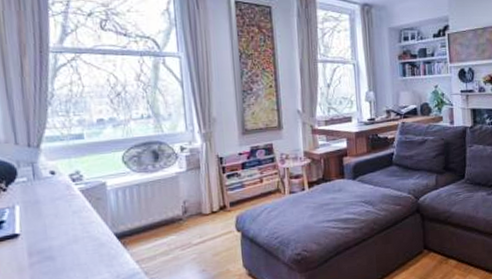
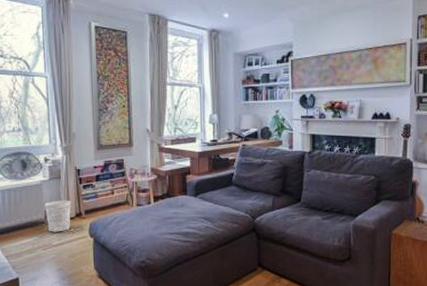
wastebasket: none [182,192,214,230] -> present [45,200,72,232]

